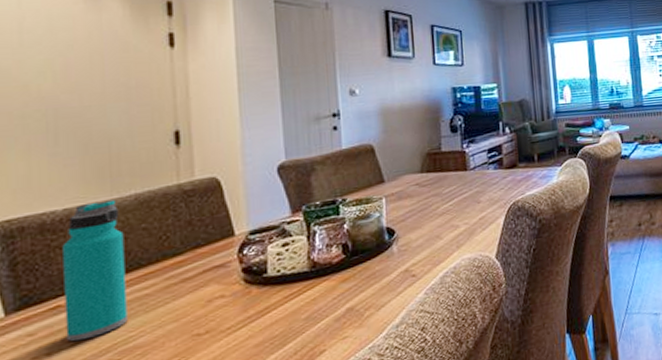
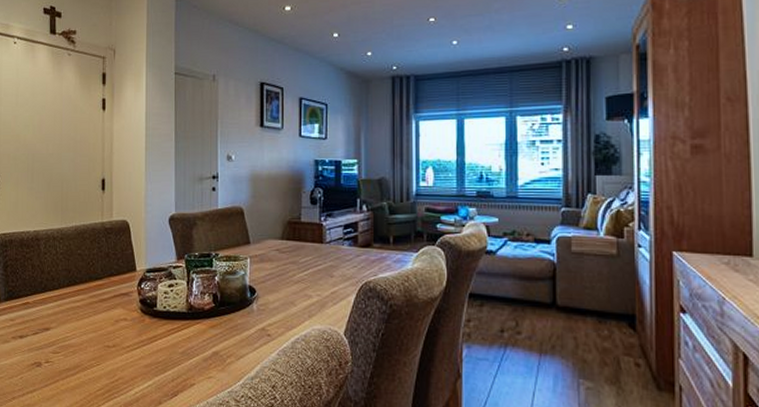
water bottle: present [62,200,128,342] -> none [31,228,67,332]

